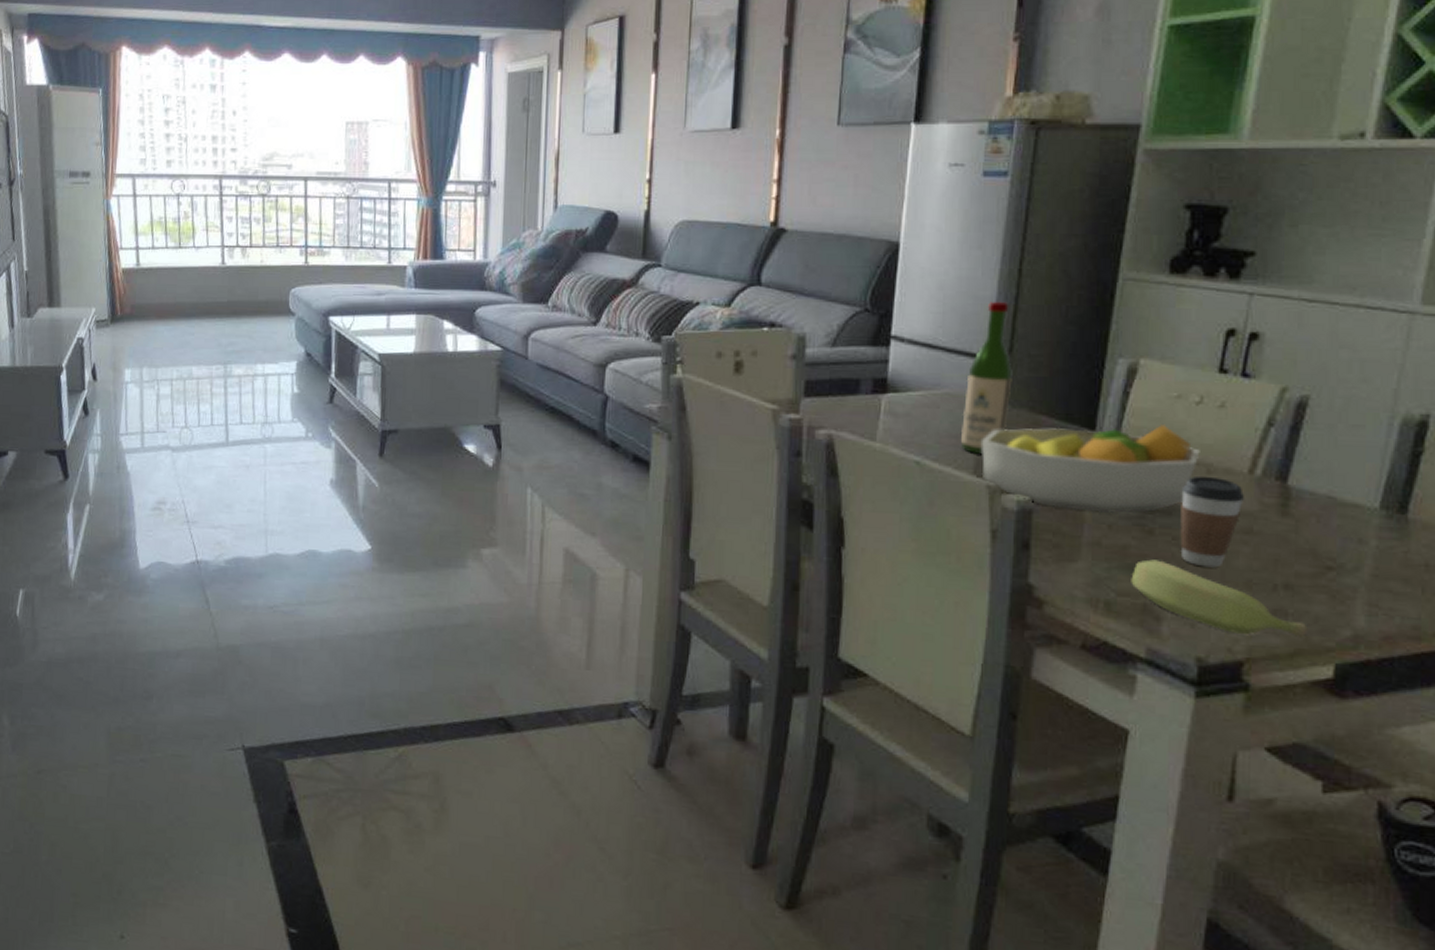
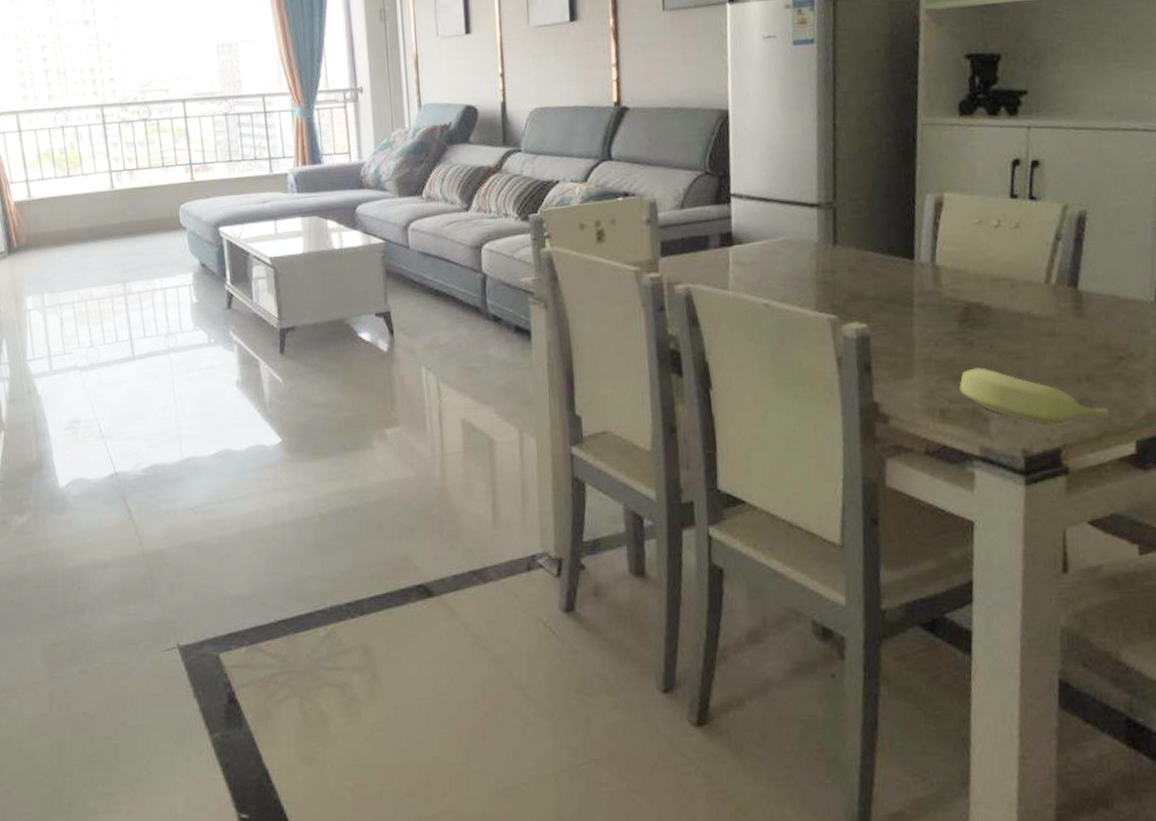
wine bottle: present [961,301,1013,454] -> none [800,153,839,291]
fruit bowl: present [981,425,1200,514] -> none [819,248,1004,333]
coffee cup: present [1180,475,1245,568] -> none [991,289,1045,369]

